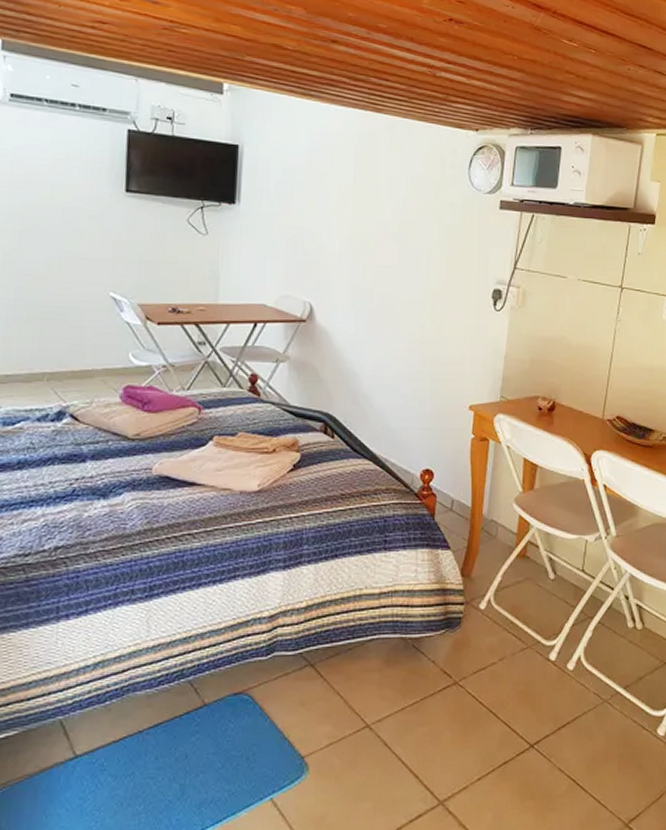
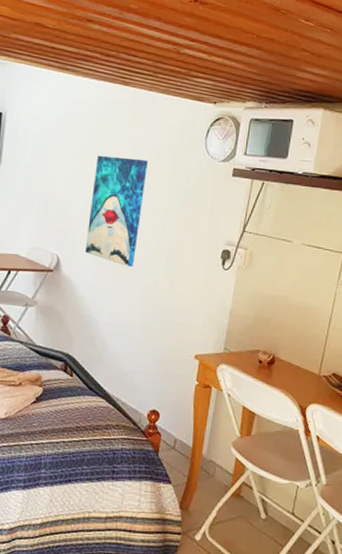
wall art: none [341,190,407,312] -> present [84,155,148,266]

